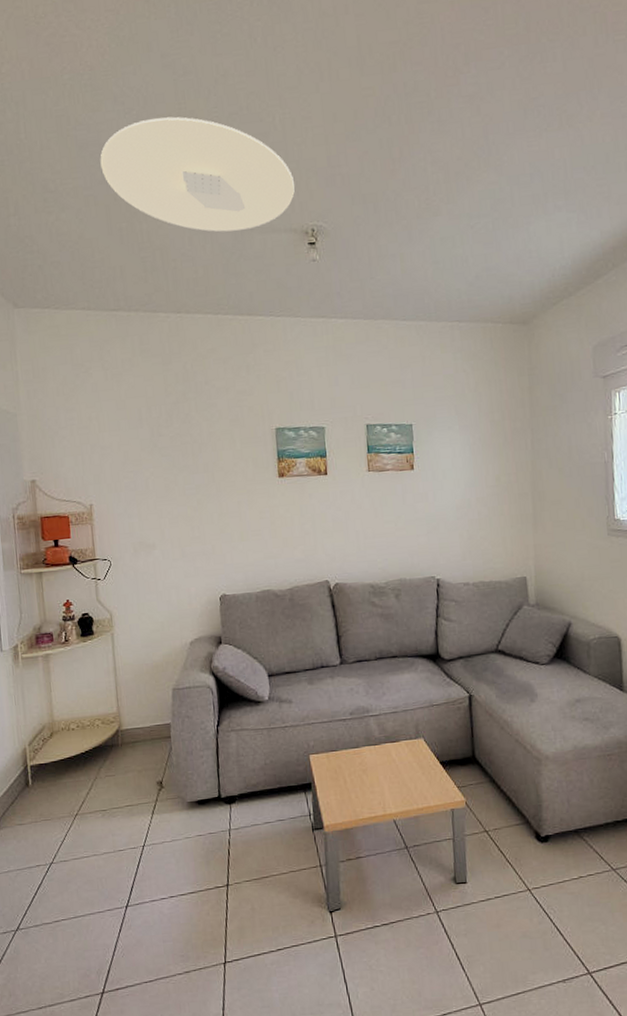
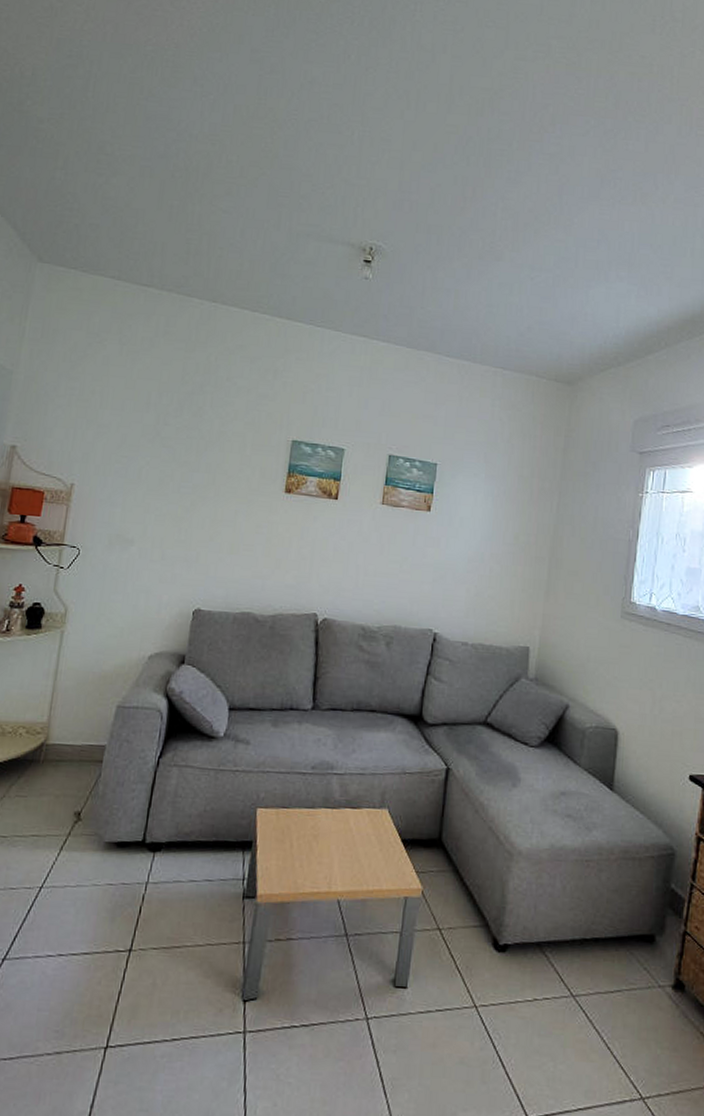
ceiling light: present [100,116,295,232] -> none [164,106,361,234]

